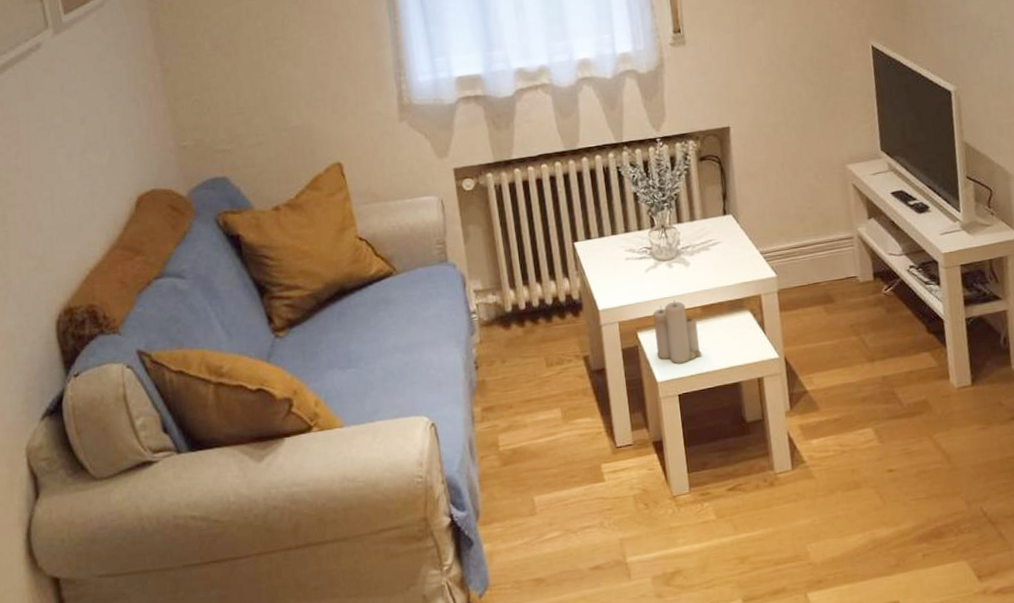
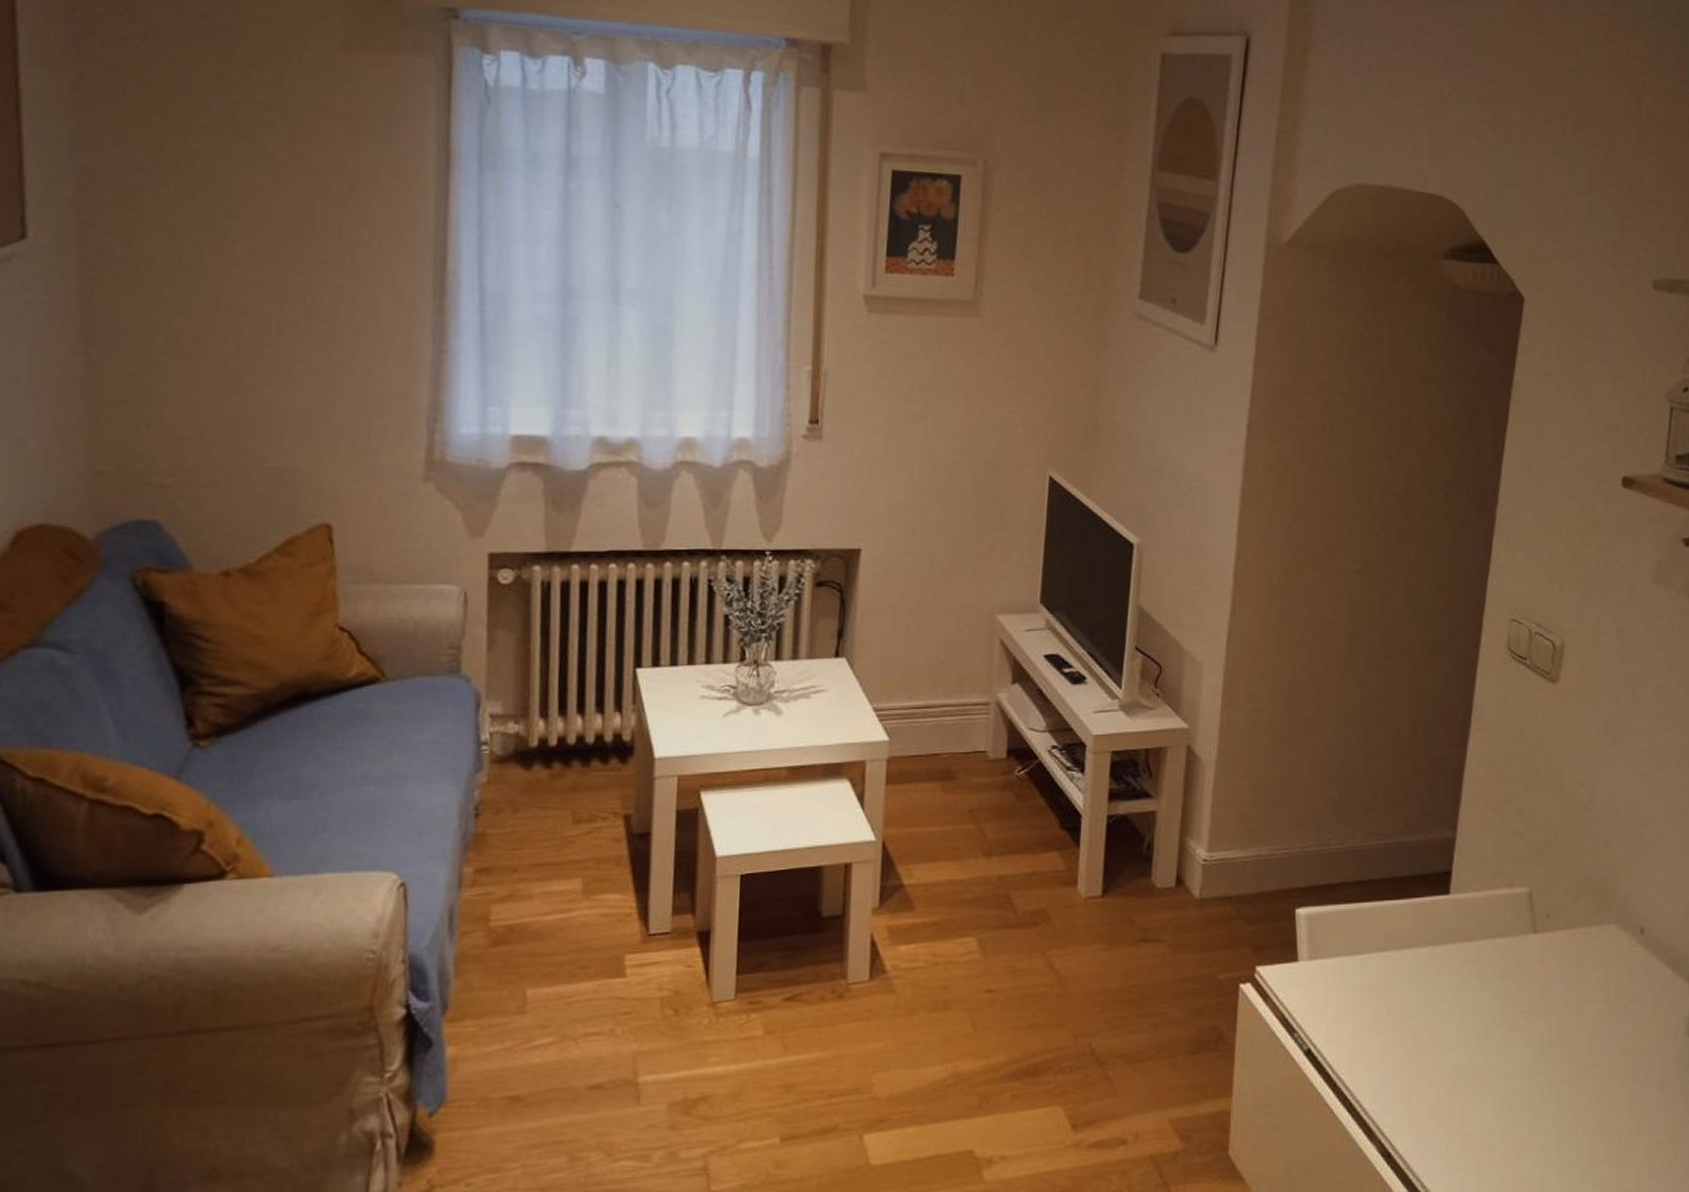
candle: present [653,300,702,364] -> none [721,755,780,837]

